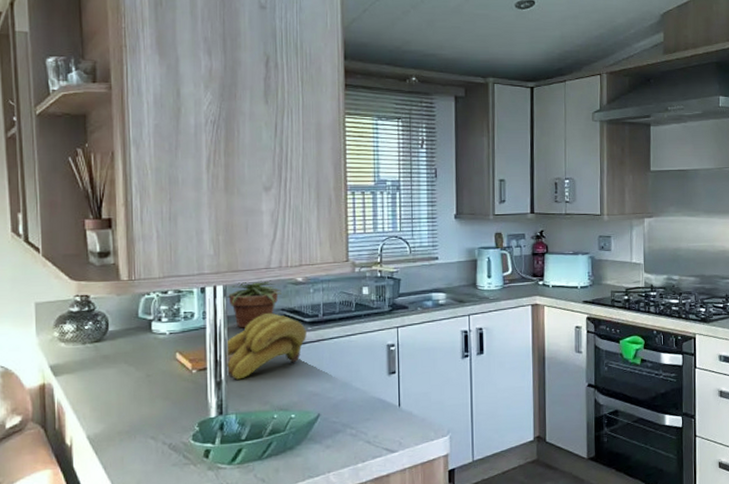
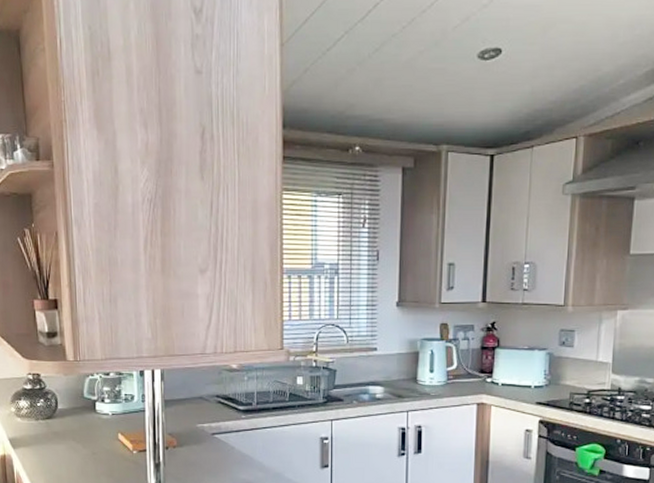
potted plant: present [224,280,281,328] -> none [162,366,216,413]
banana bunch: present [225,313,307,380] -> none [163,400,240,463]

